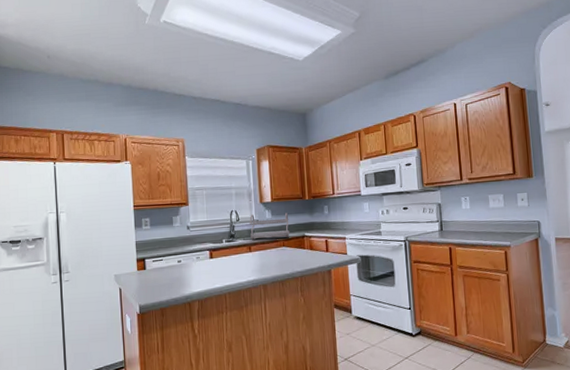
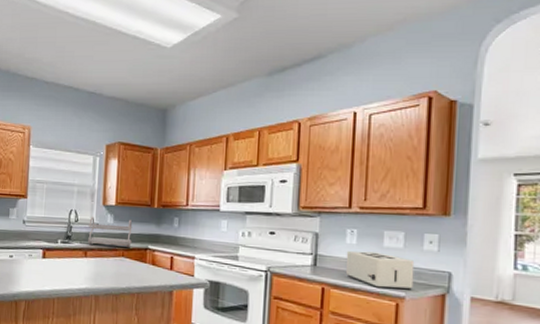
toaster: none [463,212,515,242] -> present [345,250,415,291]

